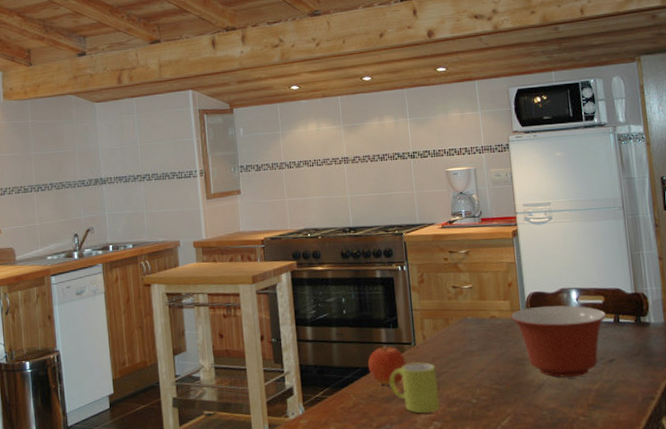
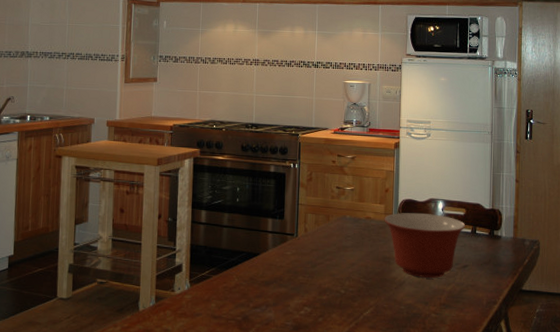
fruit: present [367,346,406,385] -> none [252,235,287,270]
mug: present [389,362,440,414] -> none [270,252,313,299]

